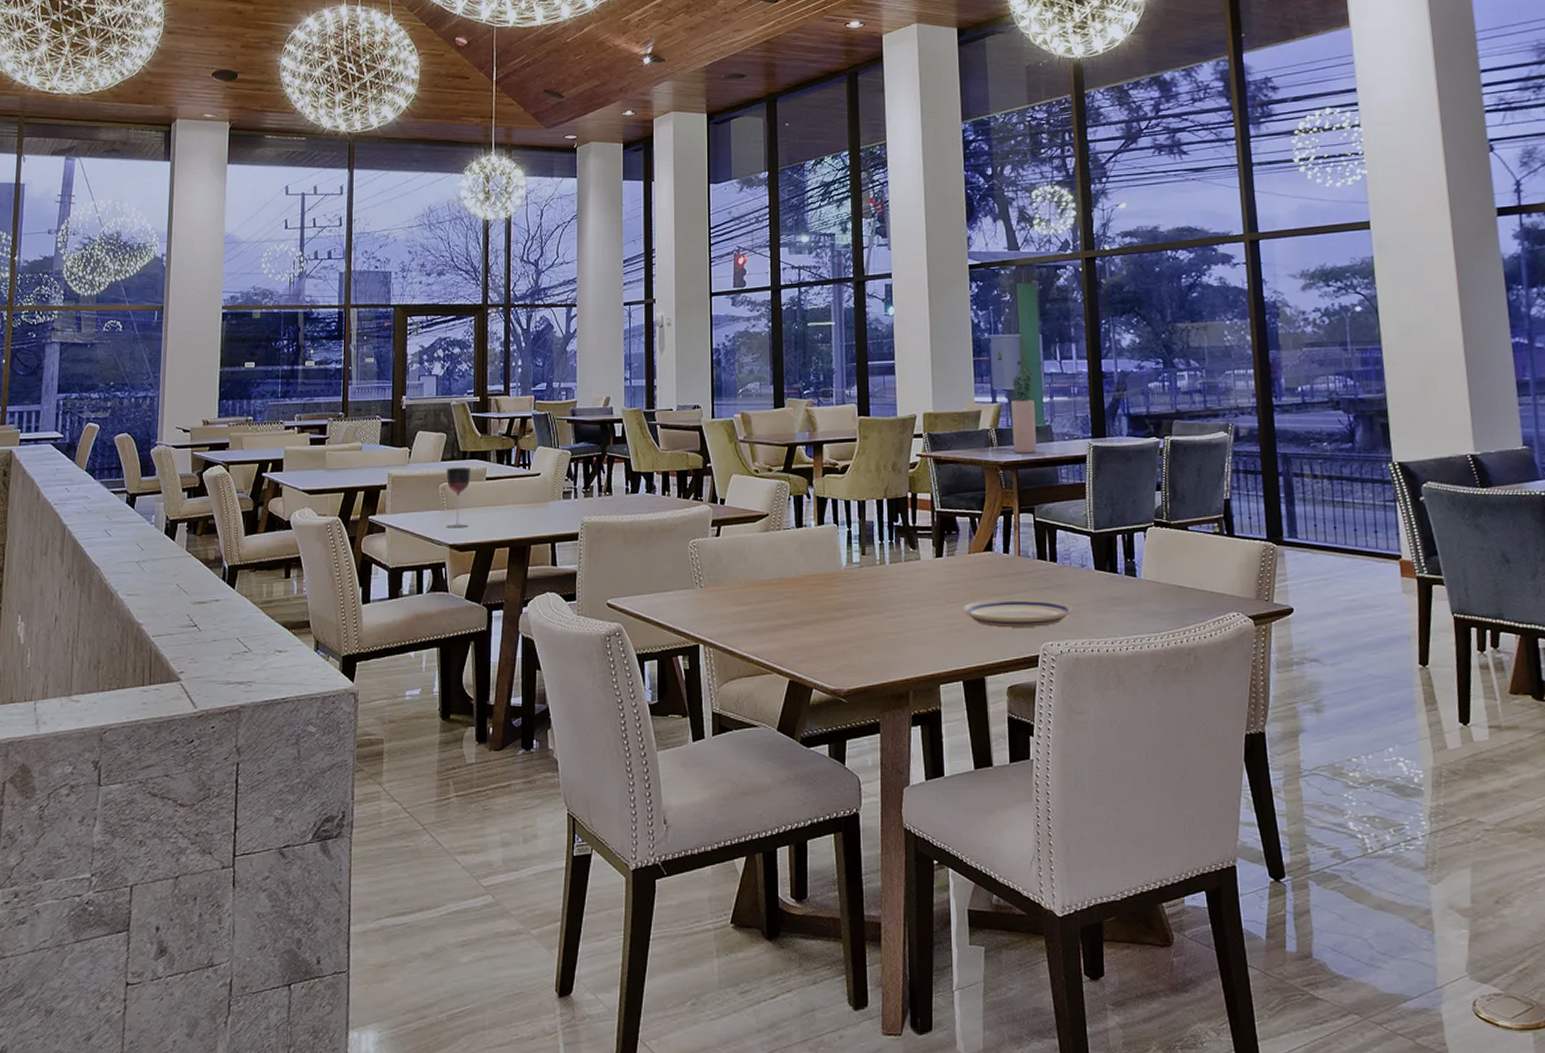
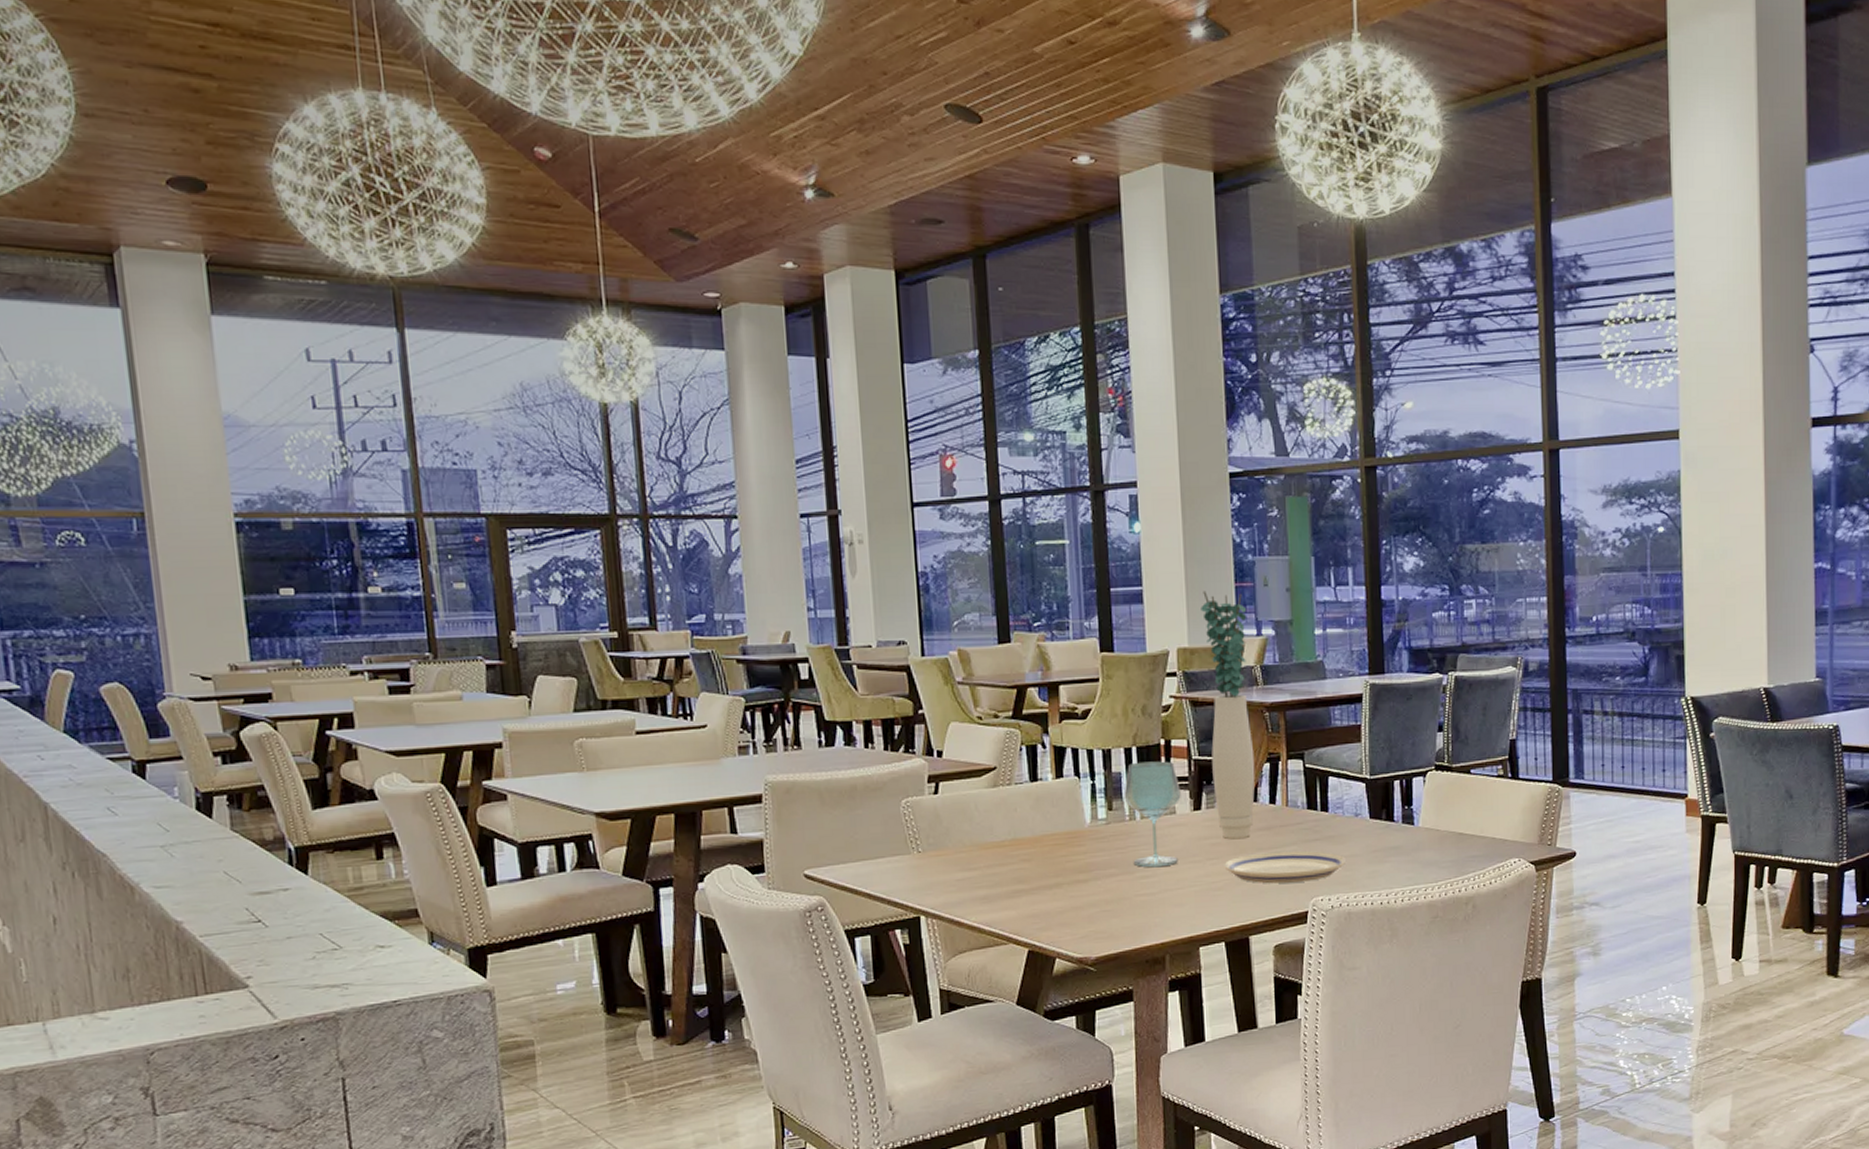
wineglass: present [446,468,471,527] -> none [582,719,617,792]
wine glass: none [875,512,925,609] -> present [1124,761,1181,868]
vase: none [944,364,991,585] -> present [1201,591,1255,840]
vase: present [1011,366,1037,454] -> none [1279,593,1307,694]

